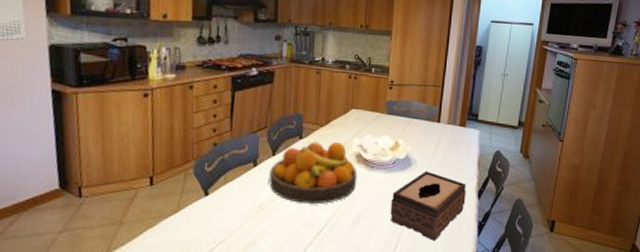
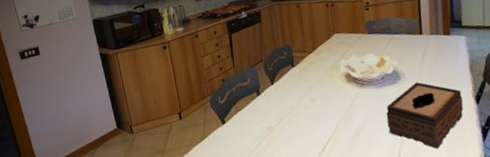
fruit bowl: present [269,141,358,205] -> none [271,65,351,124]

